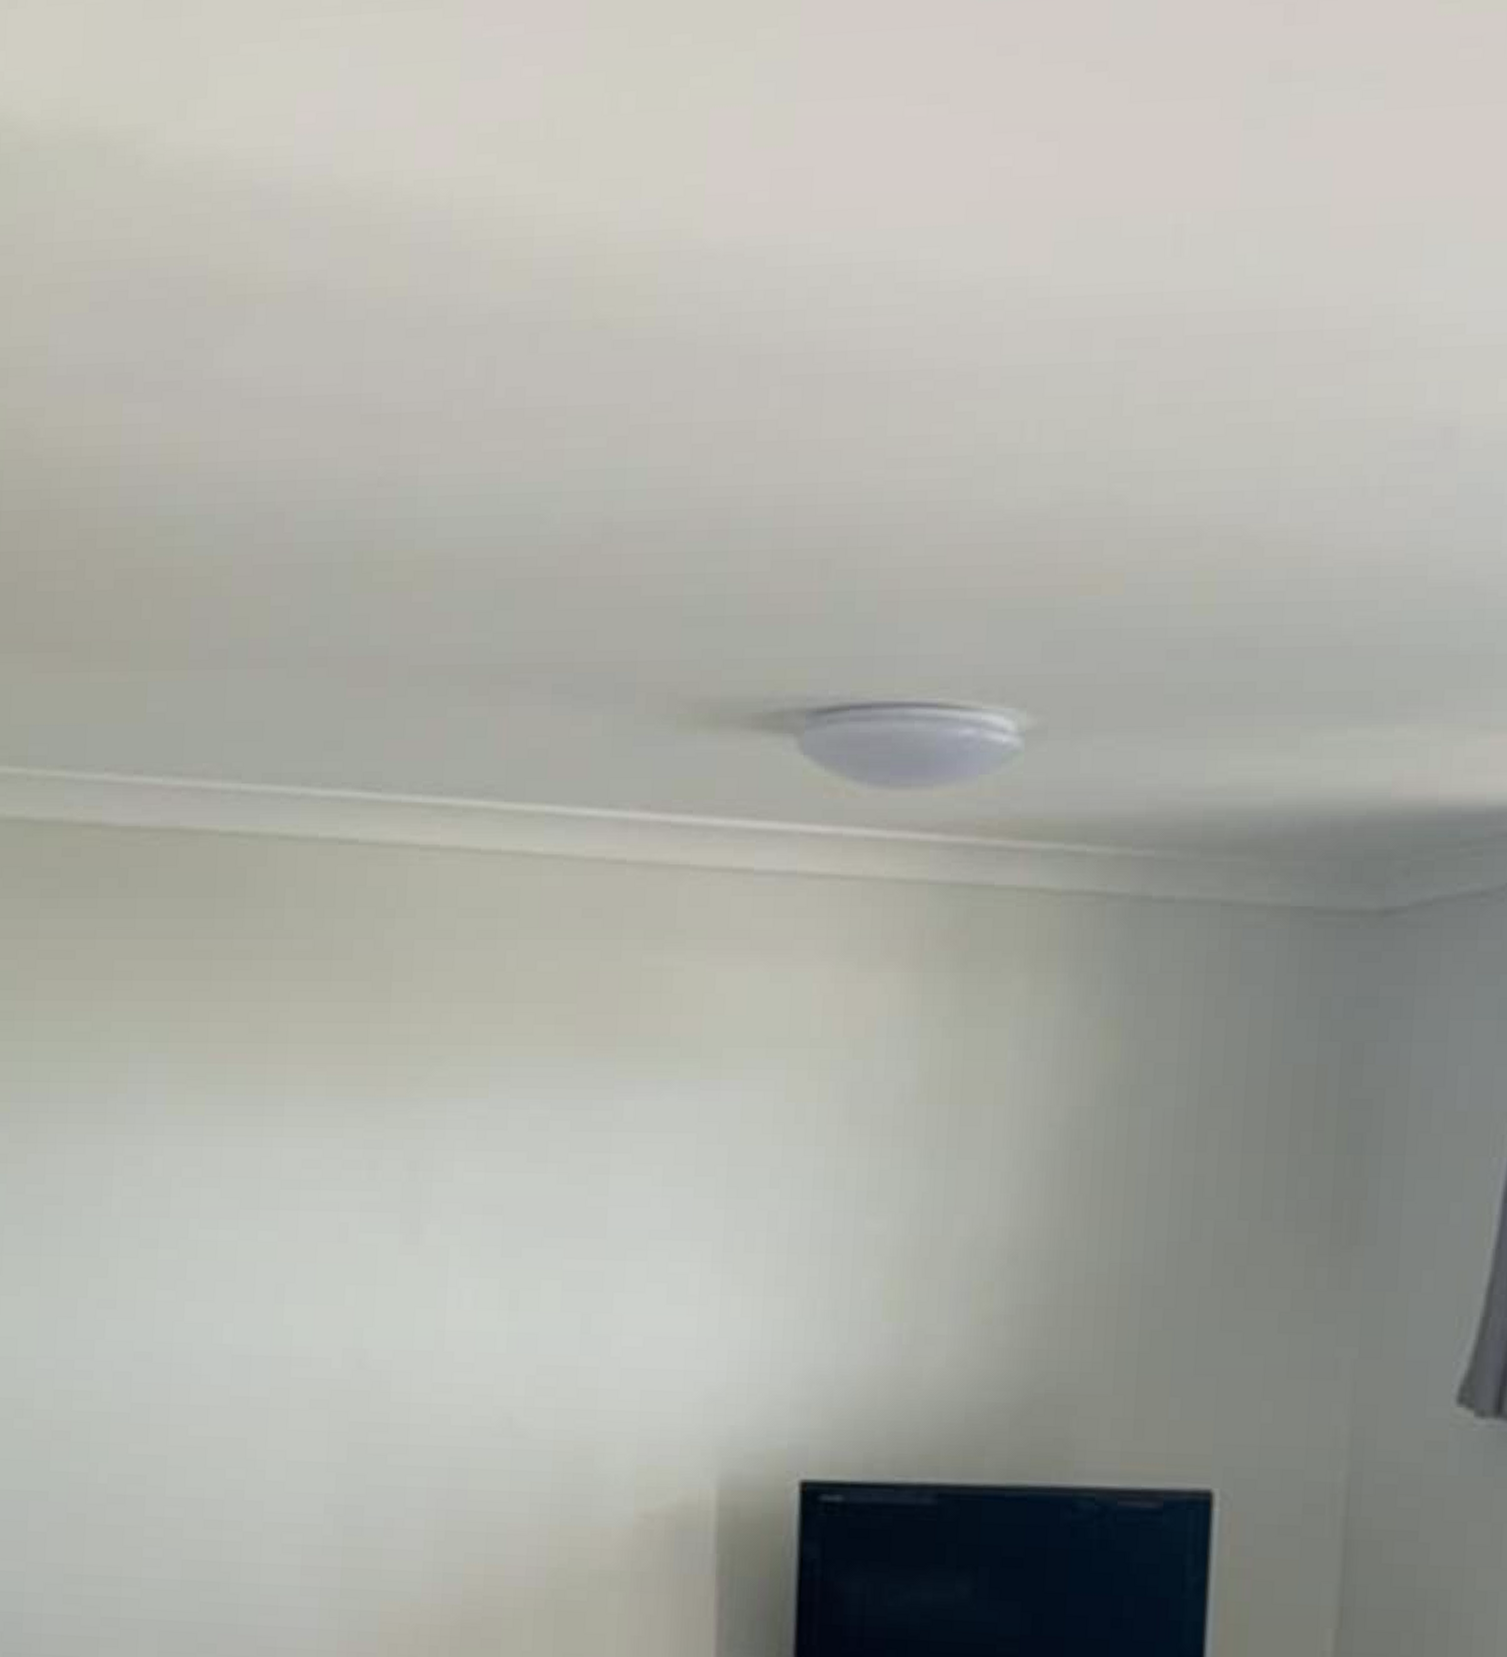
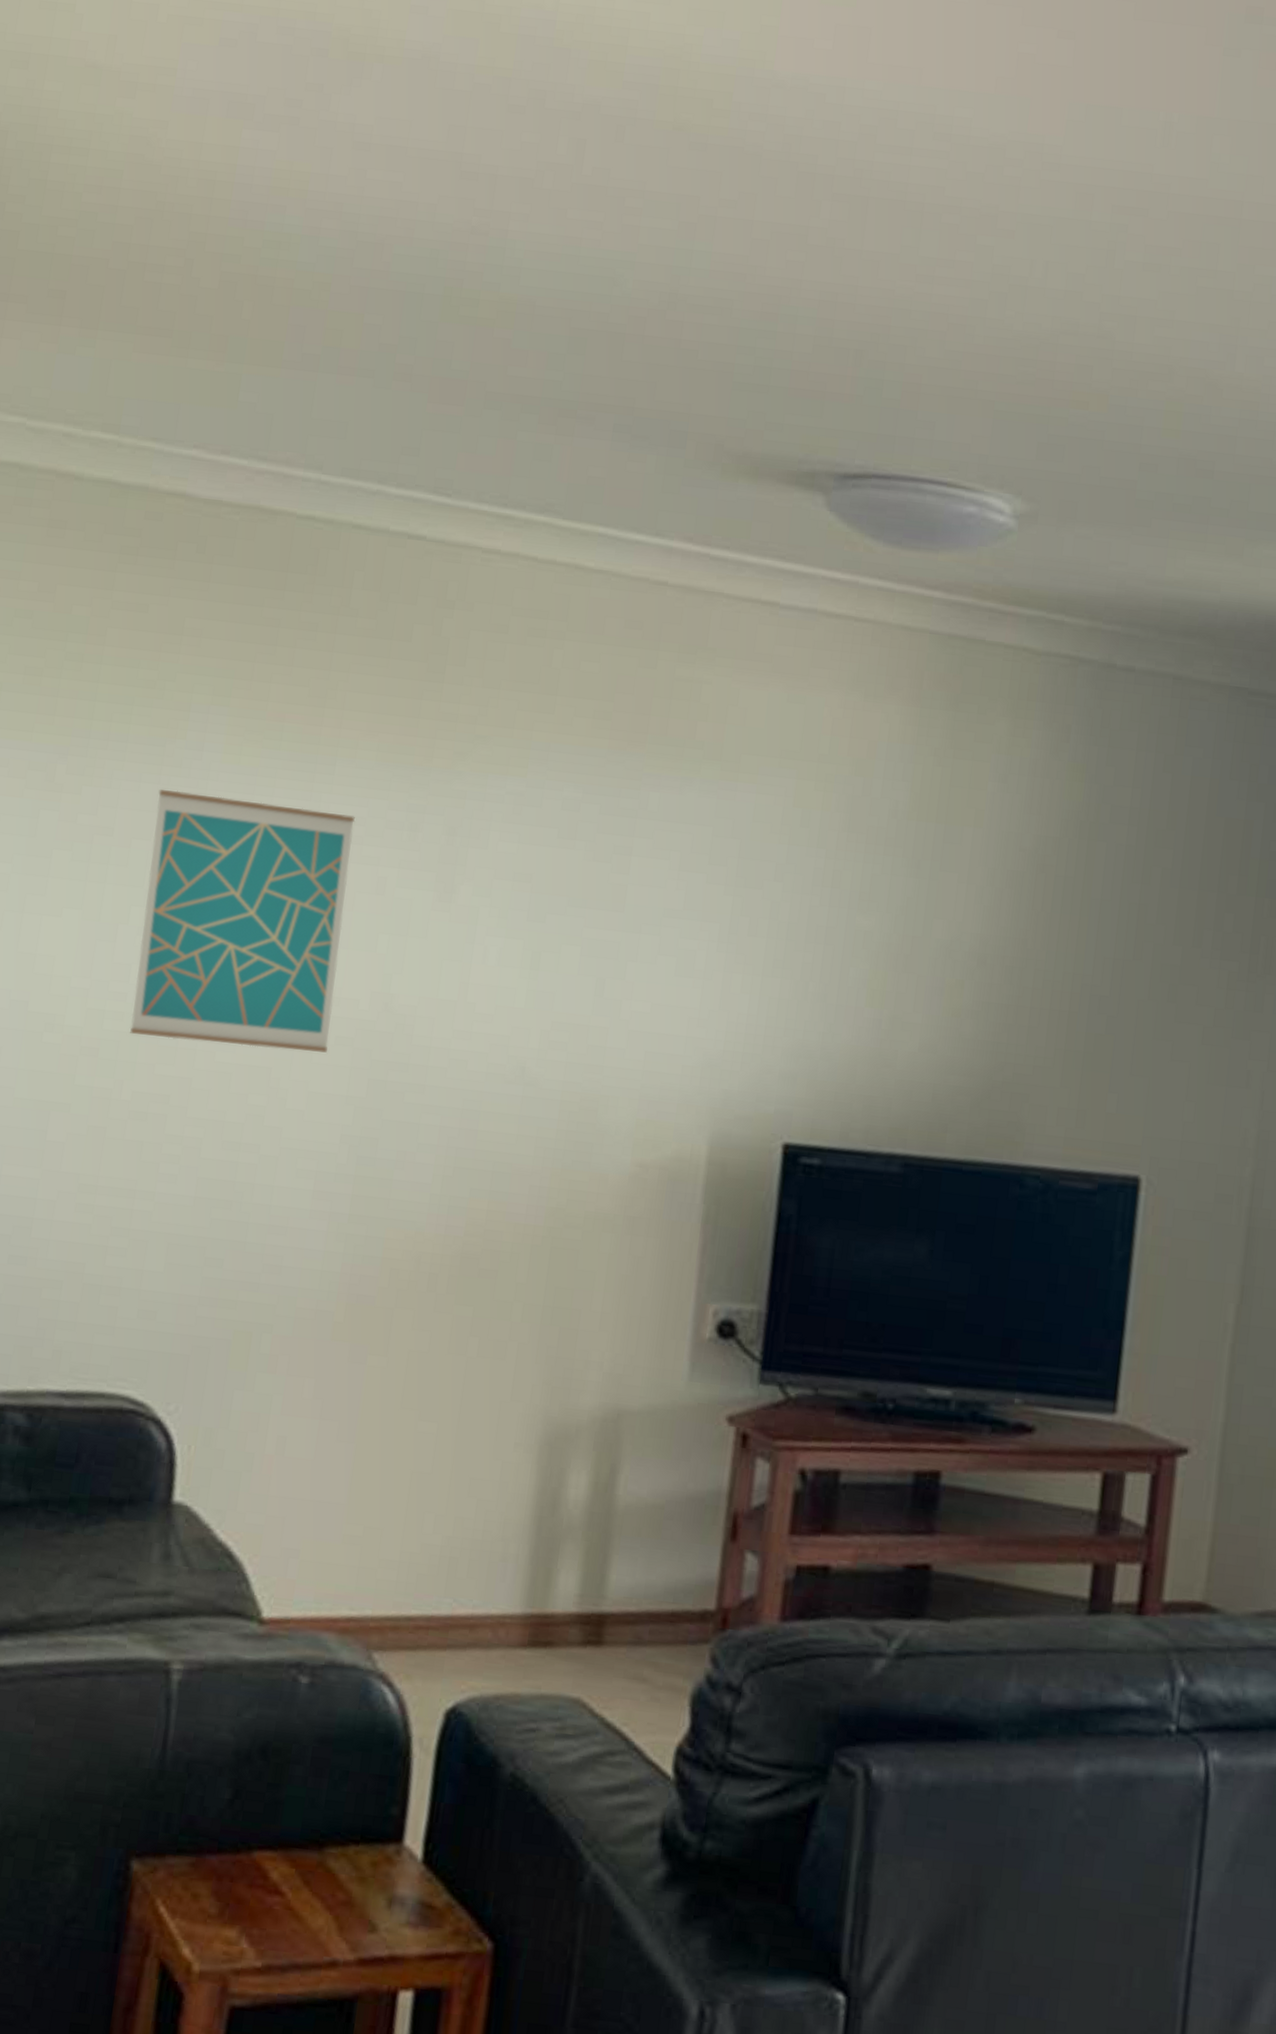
wall art: none [100,1149,310,1418] -> present [130,790,356,1053]

